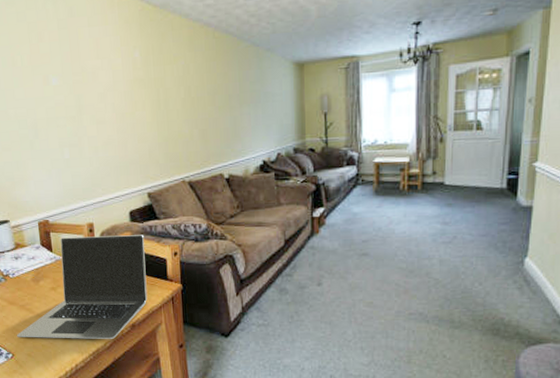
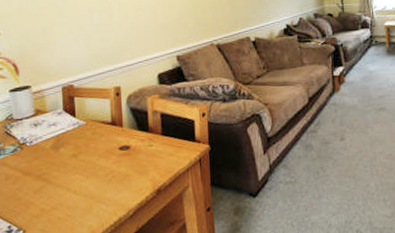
laptop: present [16,235,148,340] -> none [29,97,175,211]

